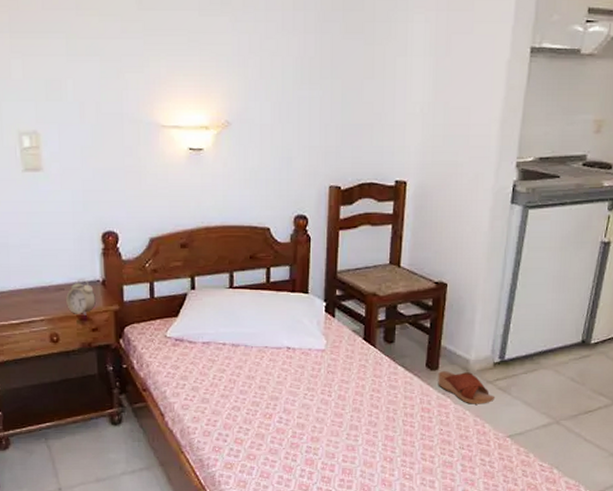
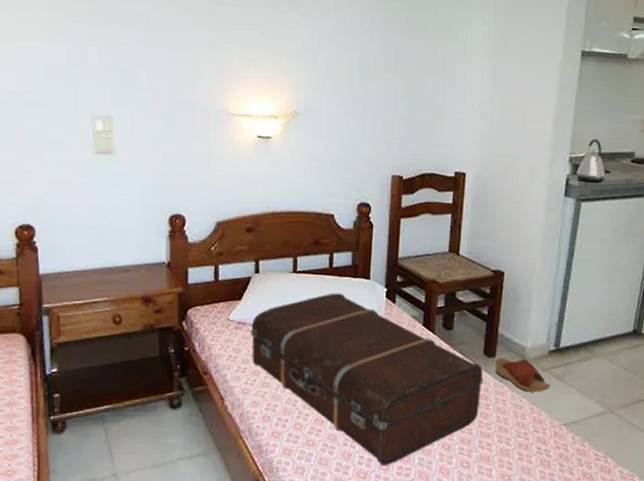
alarm clock: present [66,279,96,315] -> none [131,261,160,297]
suitcase: none [188,308,426,479] -> present [250,293,484,466]
kettle: none [524,141,555,190] -> present [576,138,606,184]

